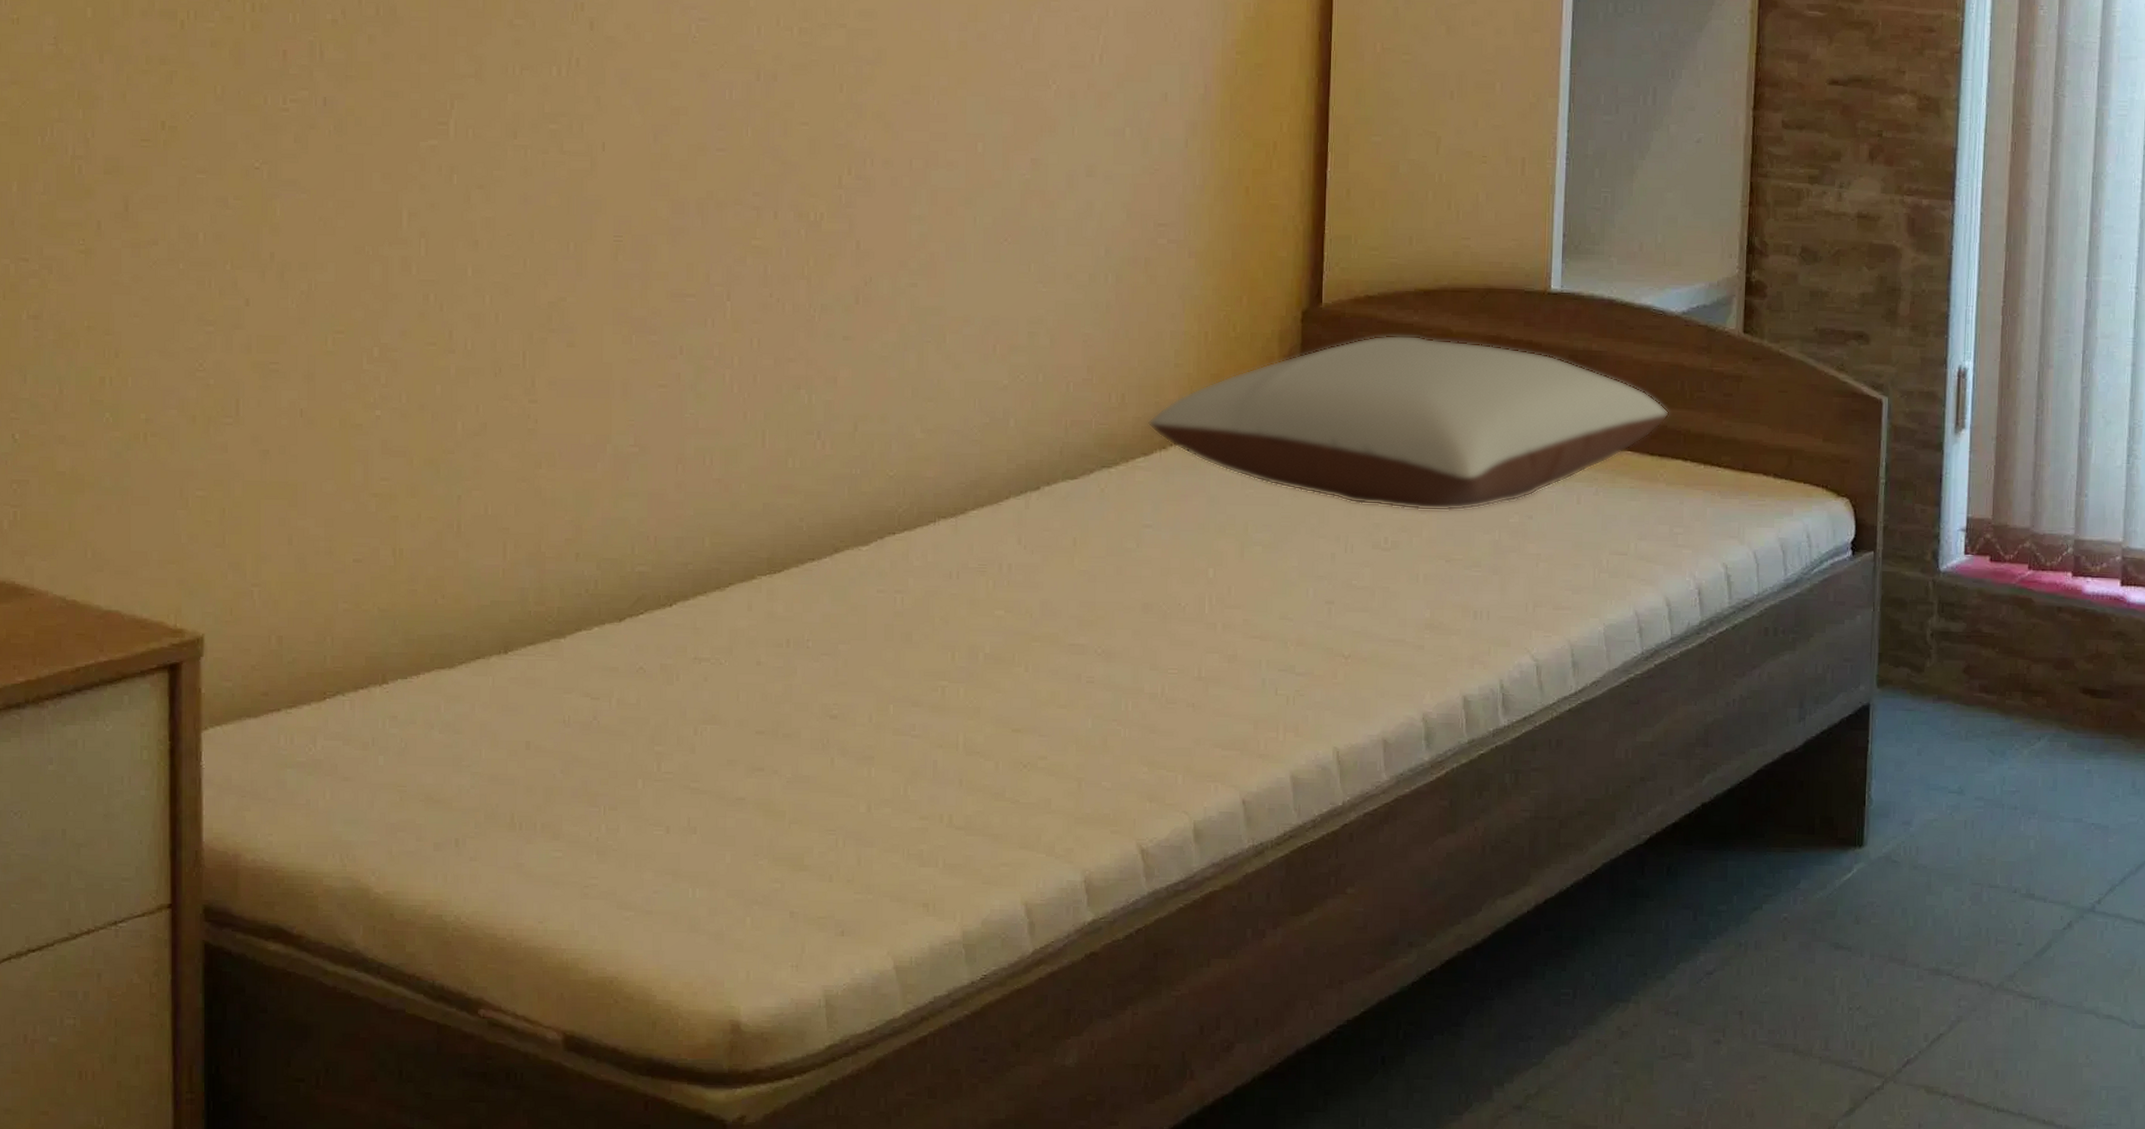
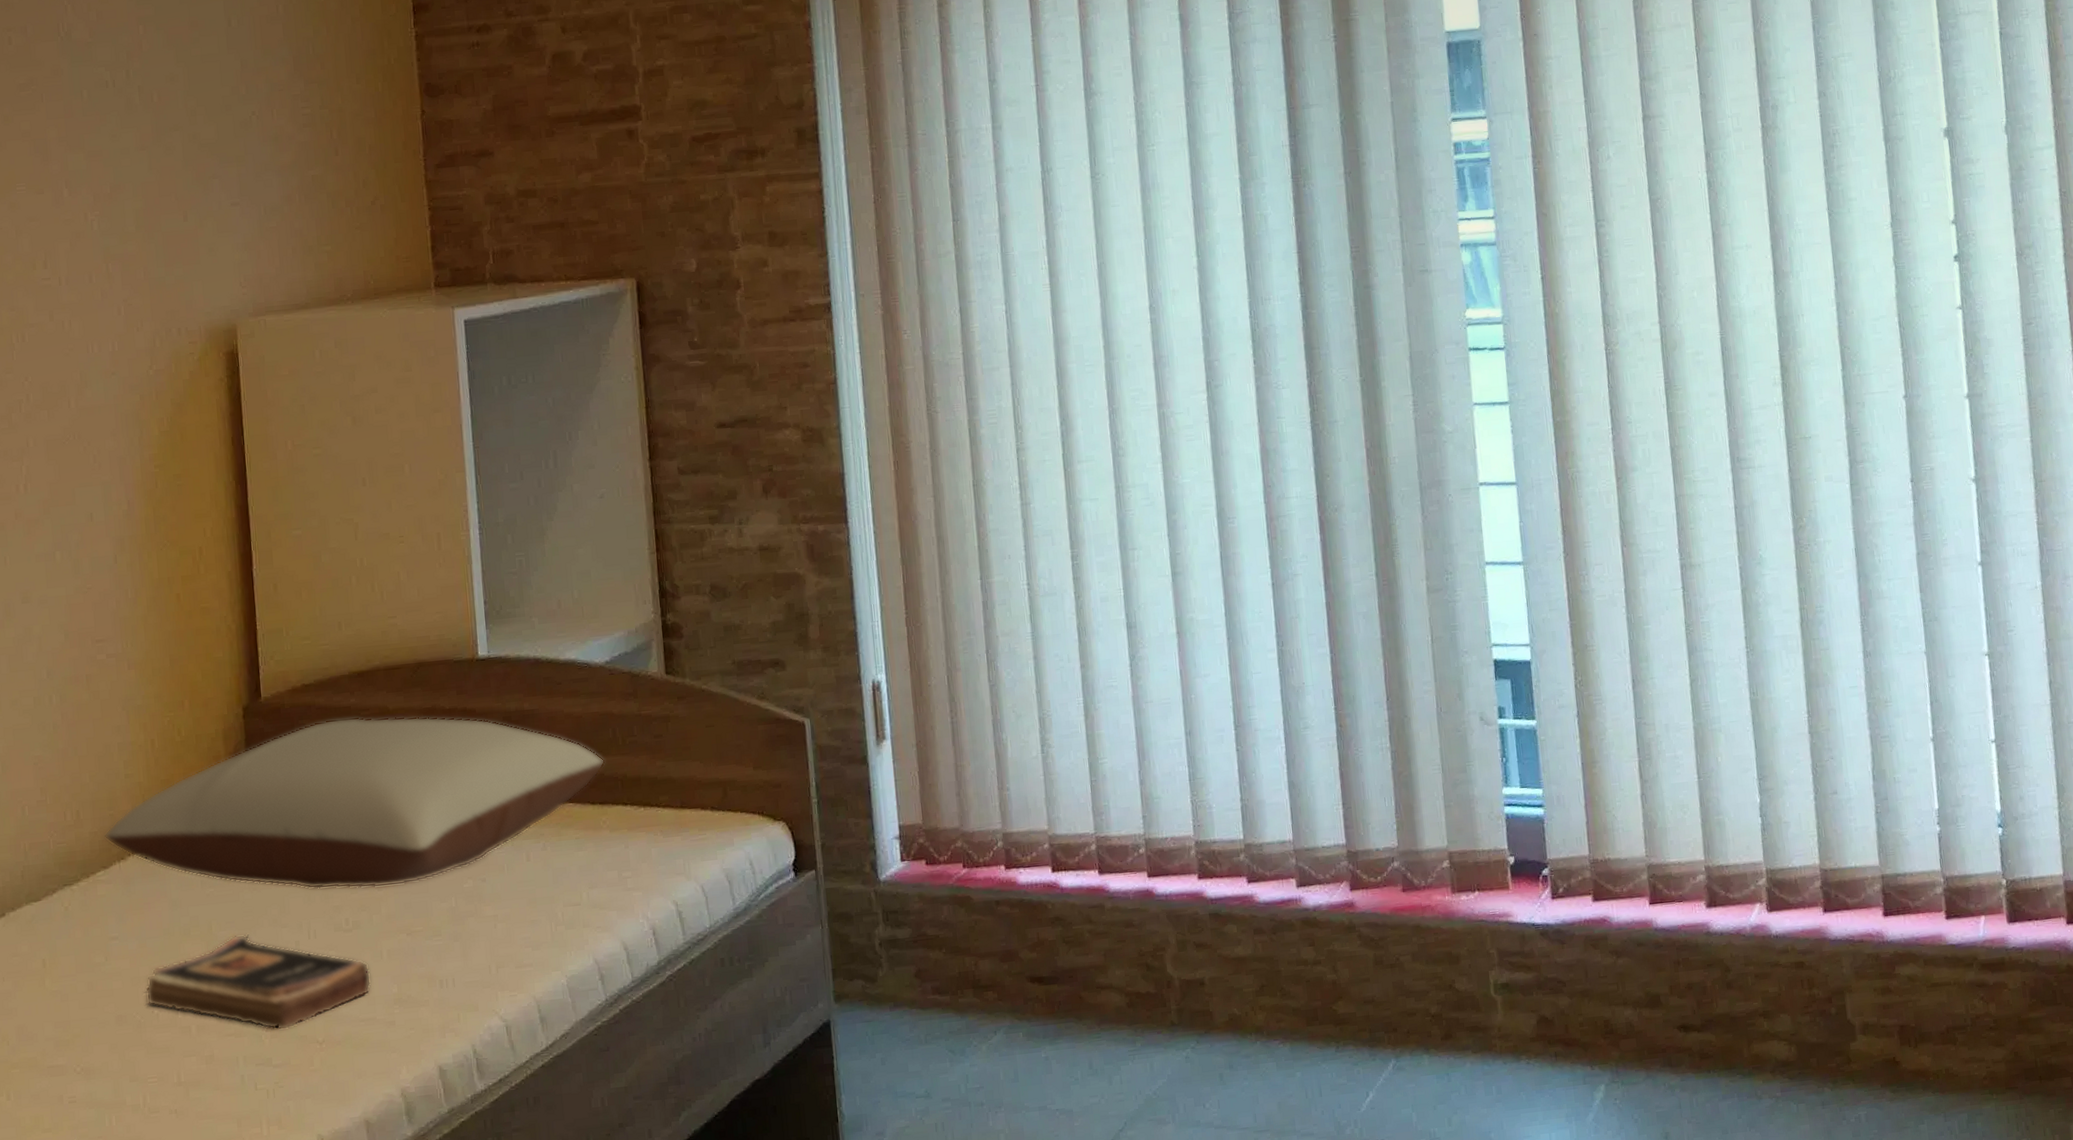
book: none [1174,538,1405,640] -> present [145,934,372,1031]

